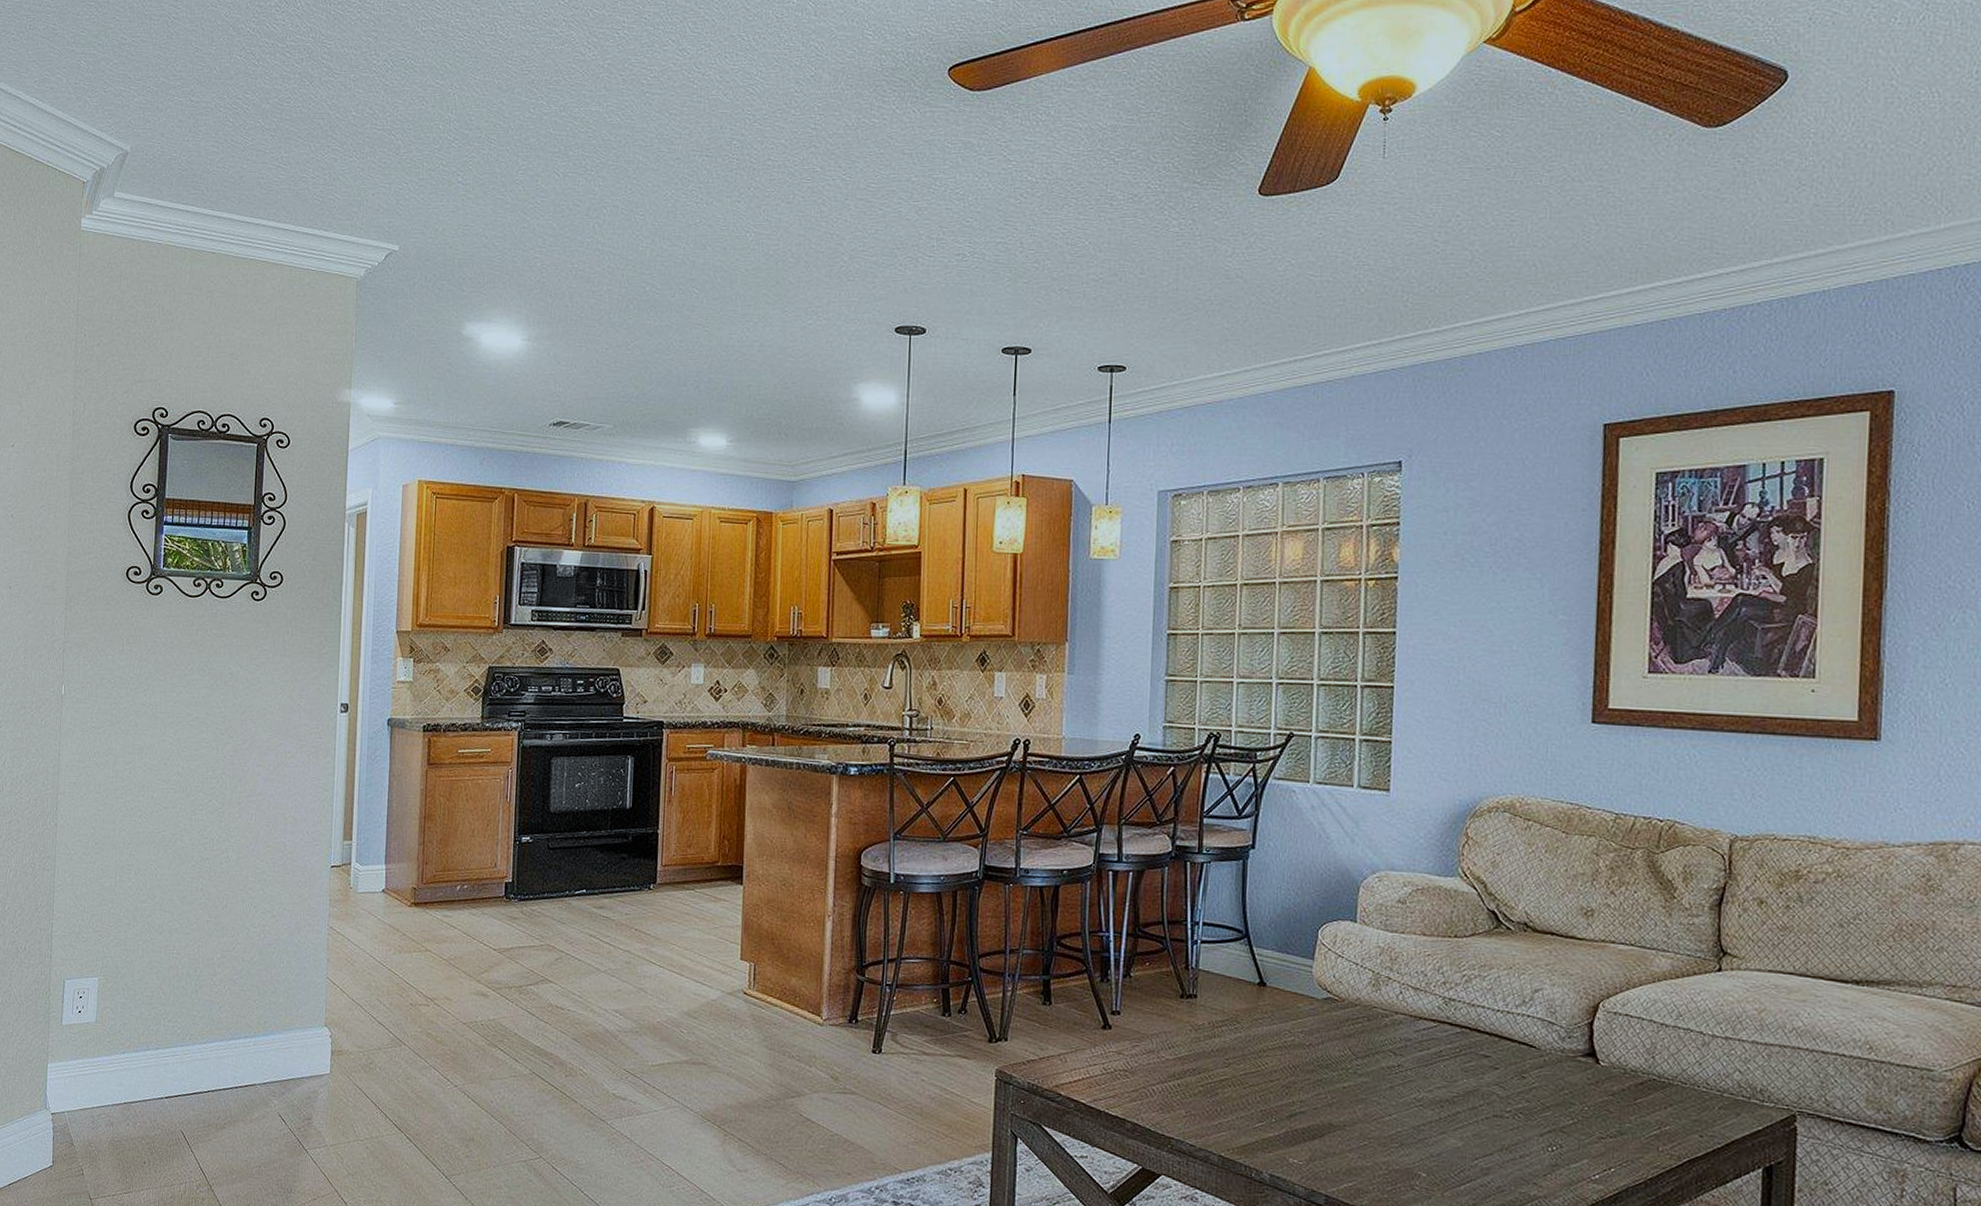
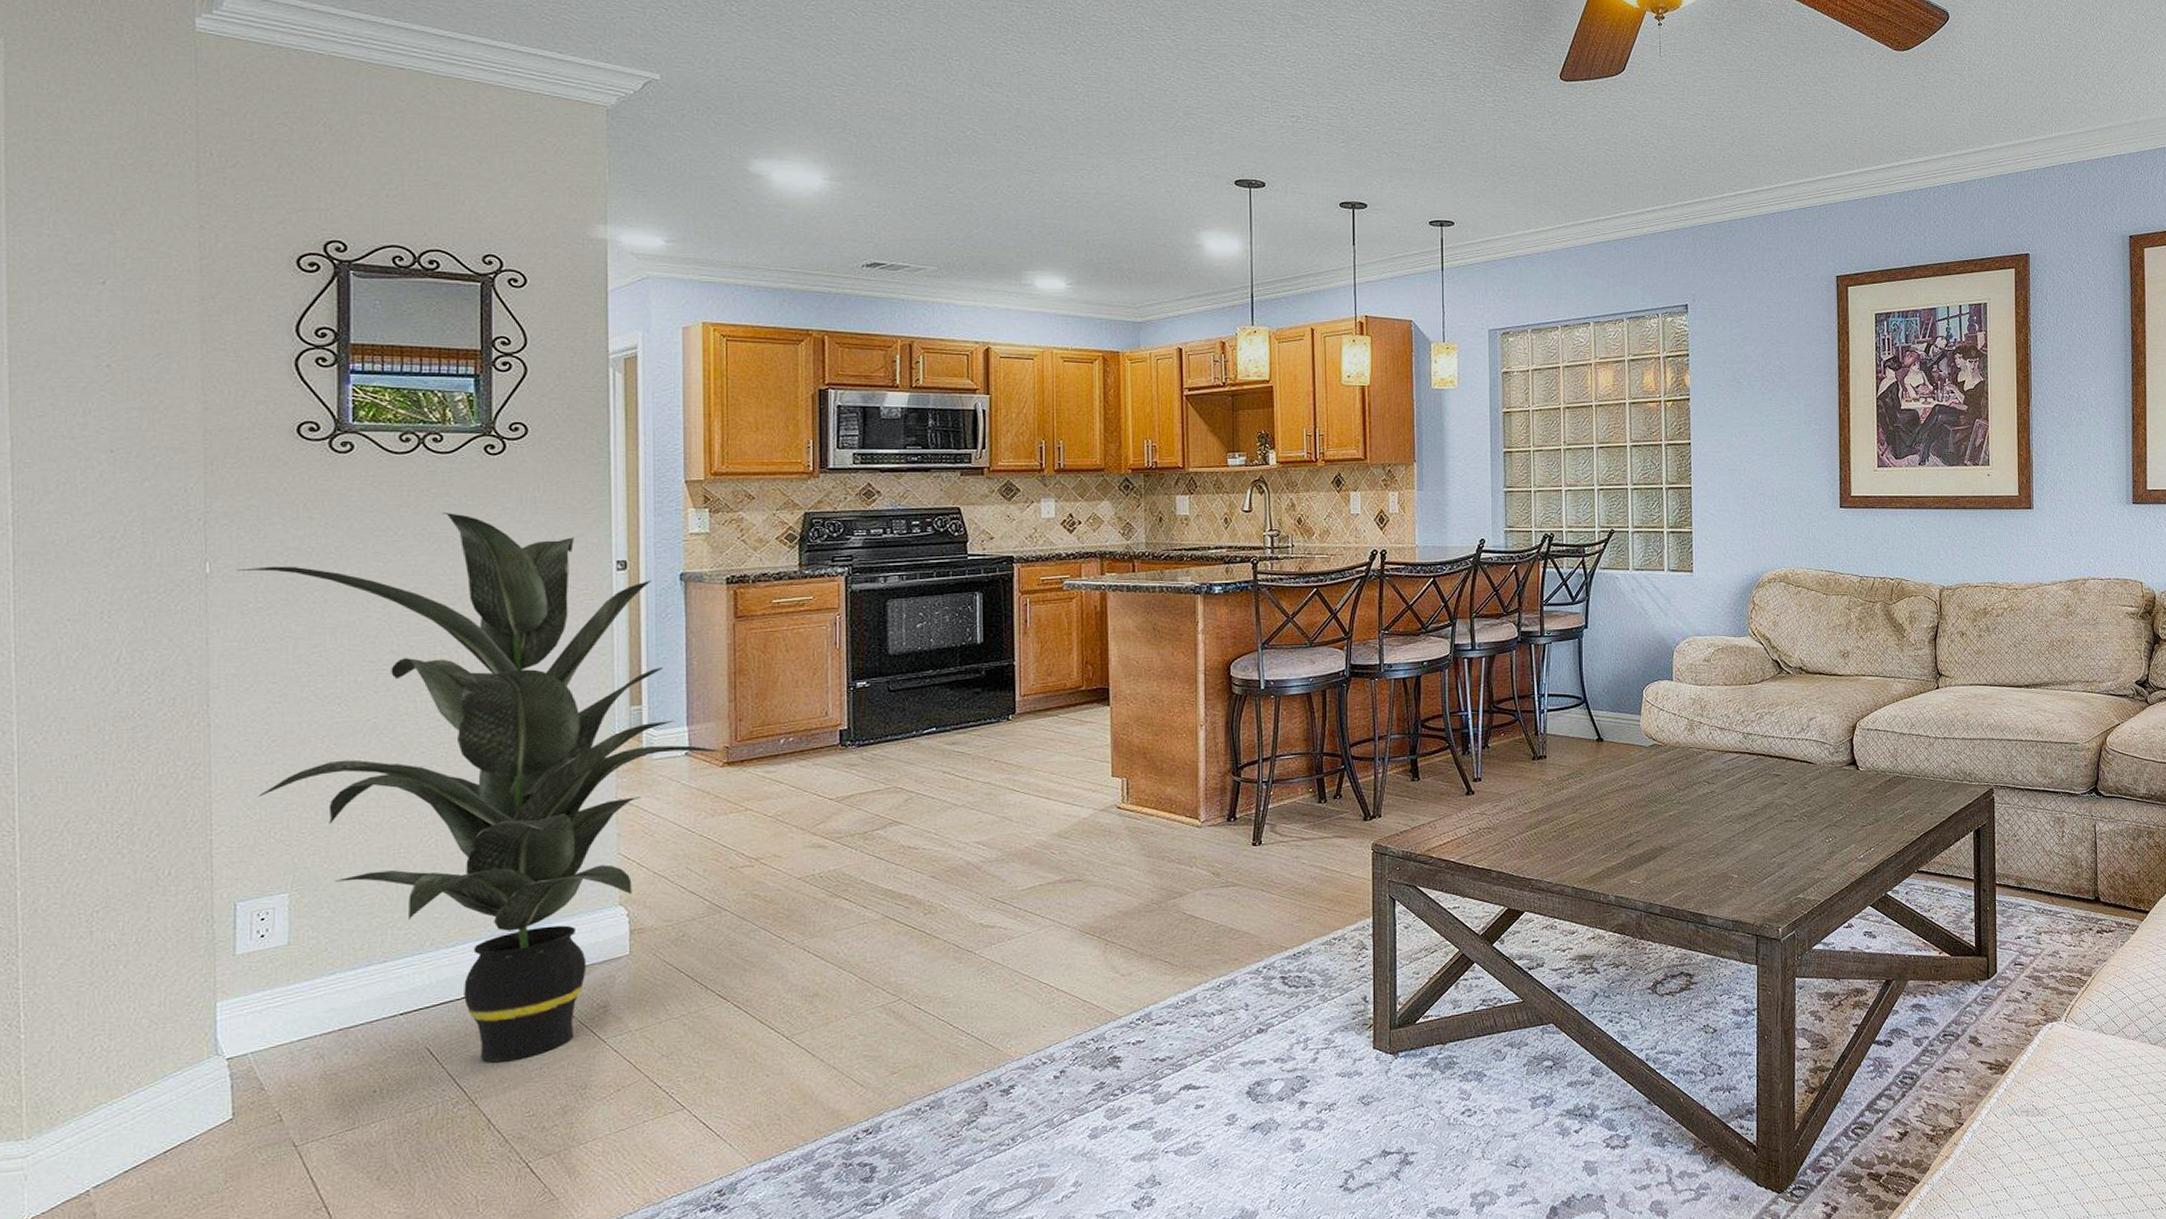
indoor plant: none [81,651,412,1156] -> present [237,513,724,1063]

